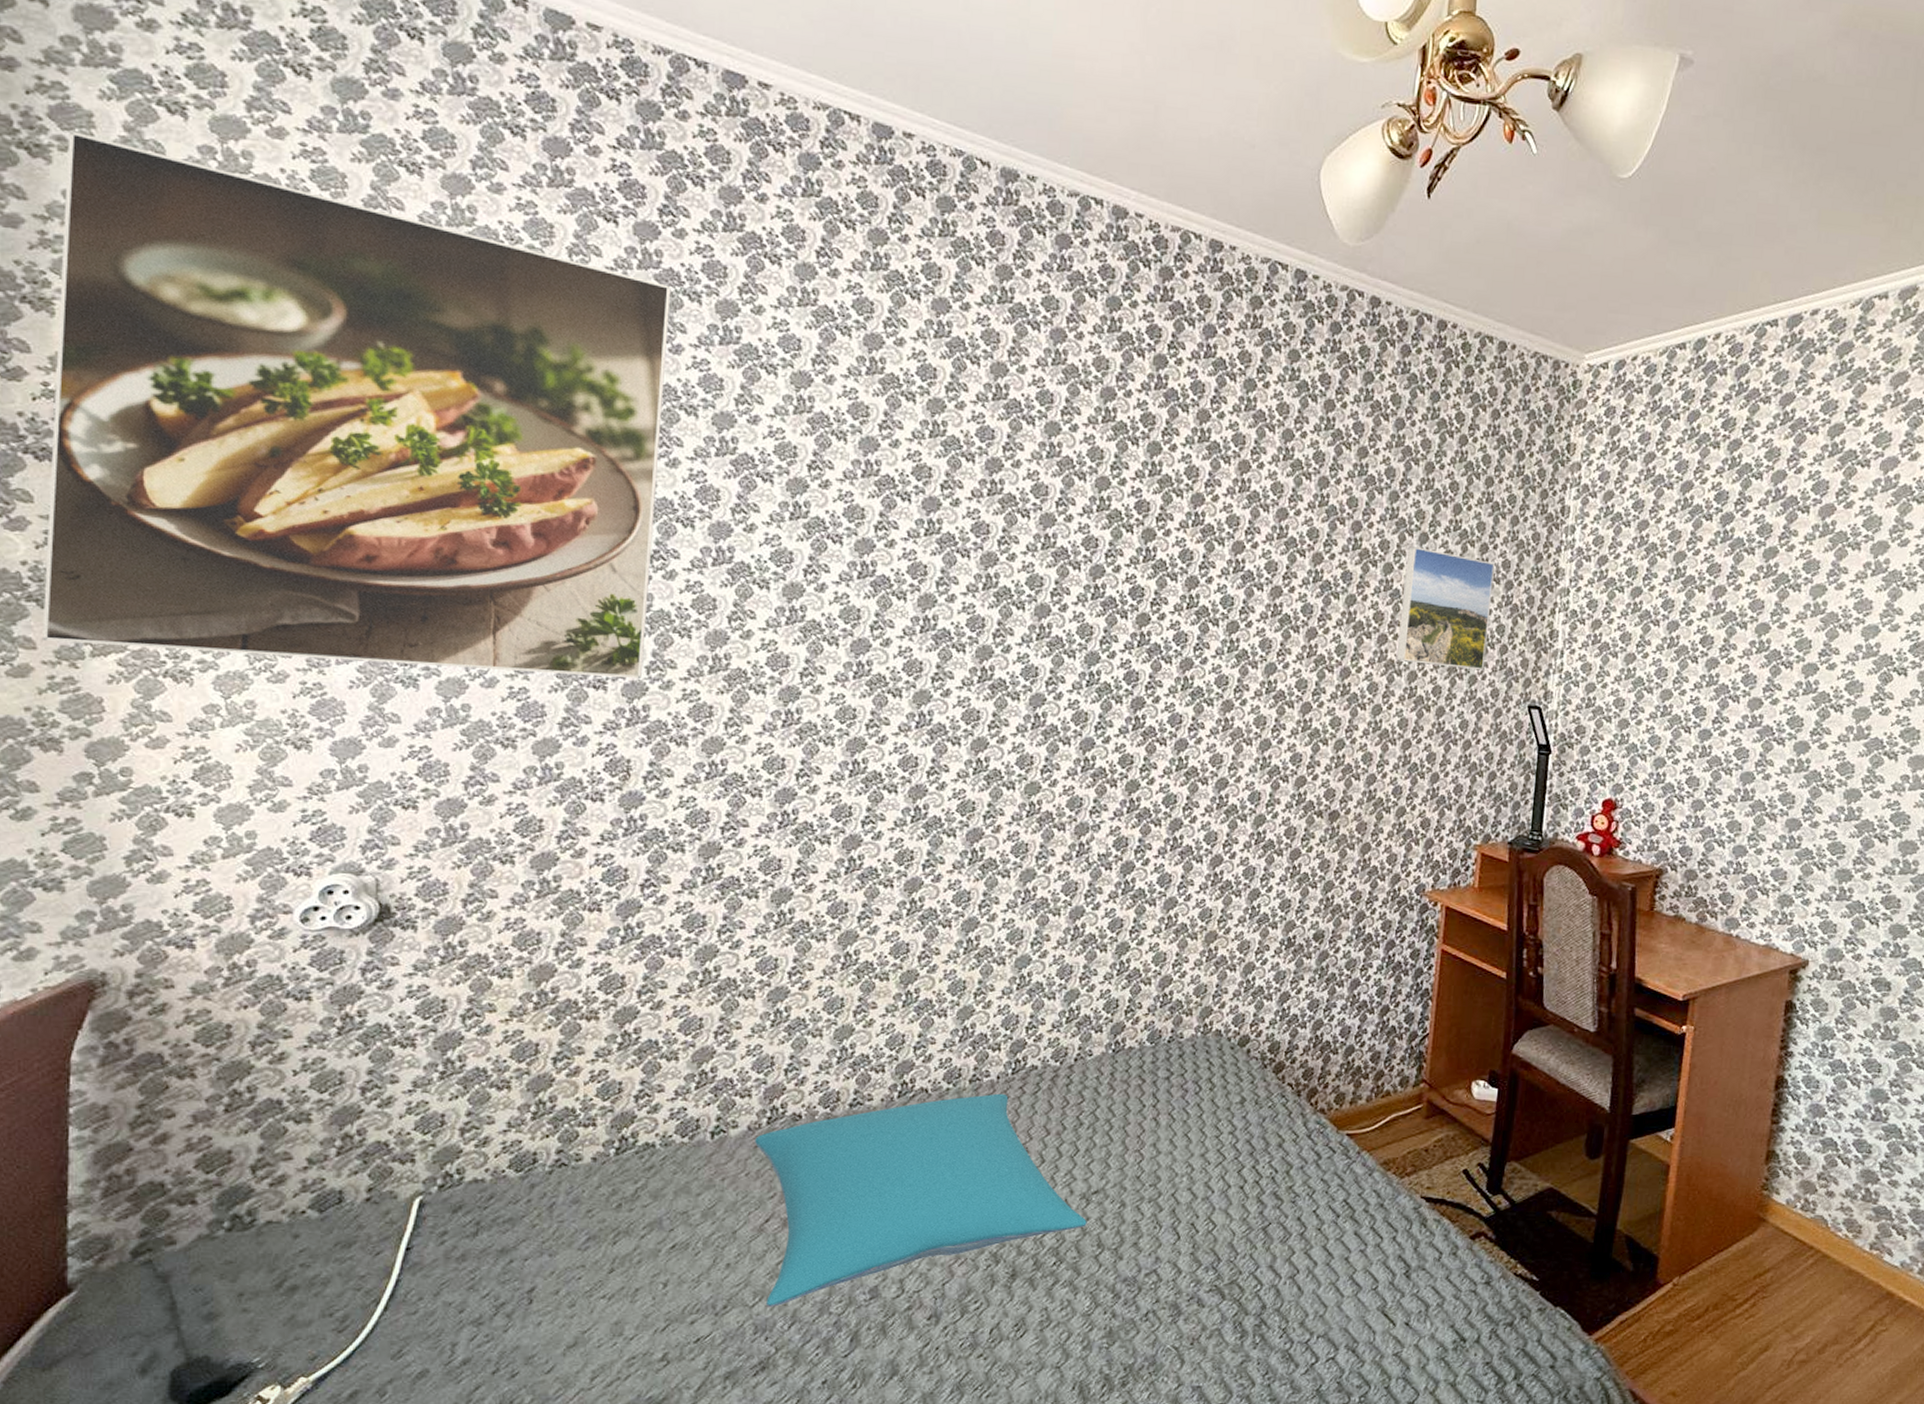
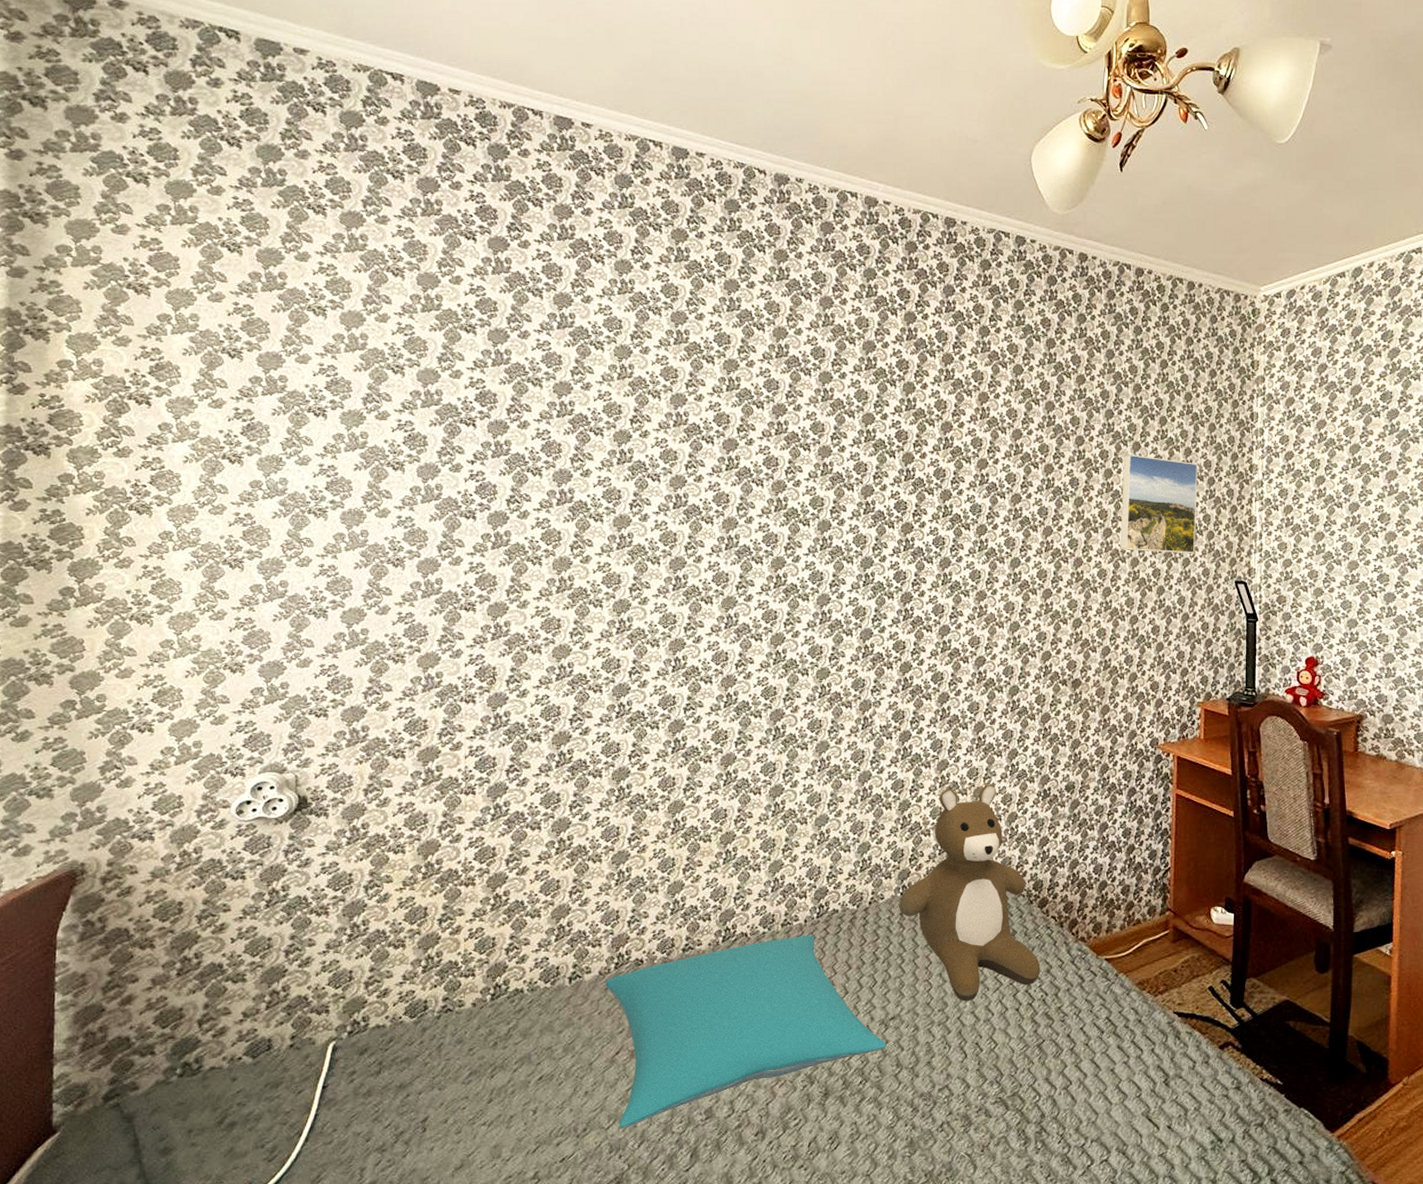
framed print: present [42,131,671,678] -> none [38,201,519,600]
teddy bear: none [1110,928,1272,1177] -> present [899,784,1041,1002]

